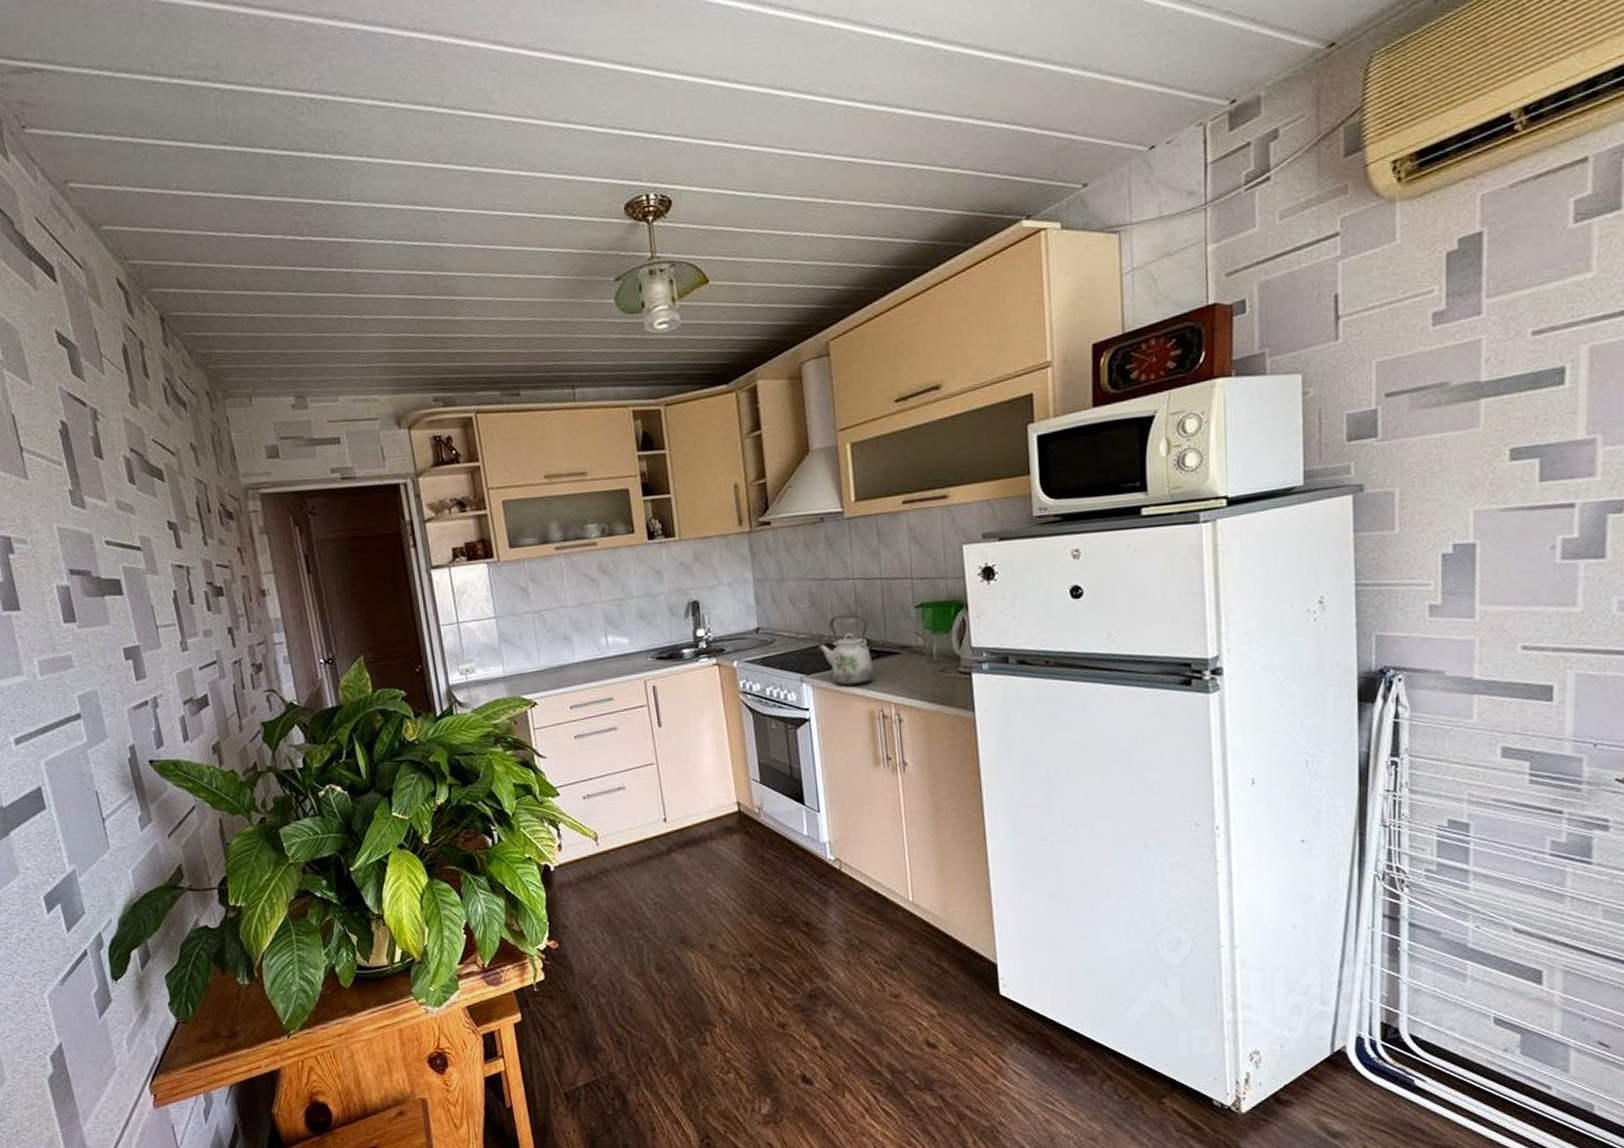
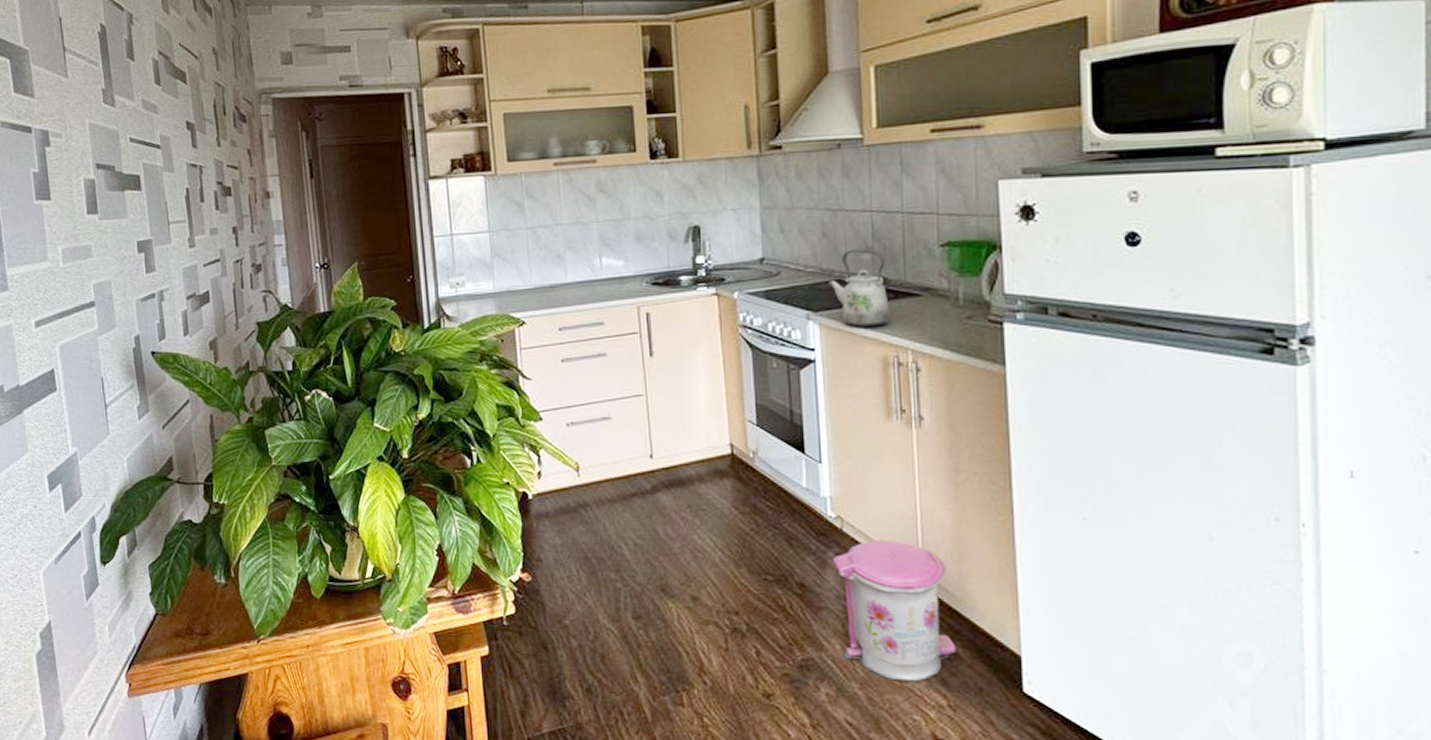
trash can: none [833,874,943,998] -> present [832,539,956,682]

